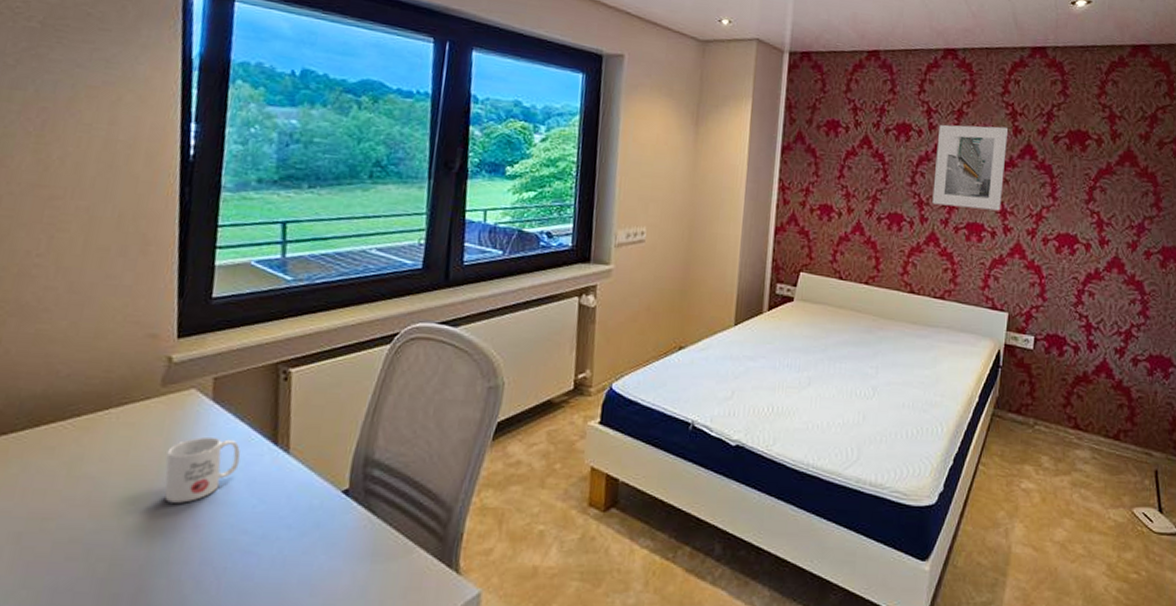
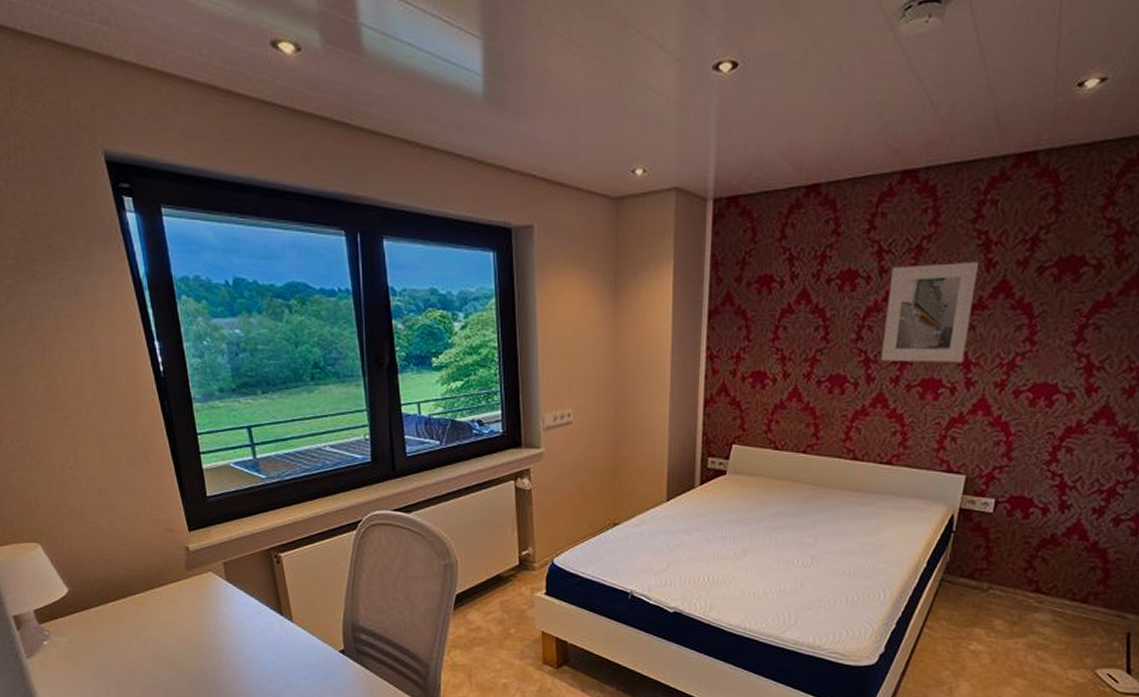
mug: present [164,436,241,503] -> none [203,609,258,660]

